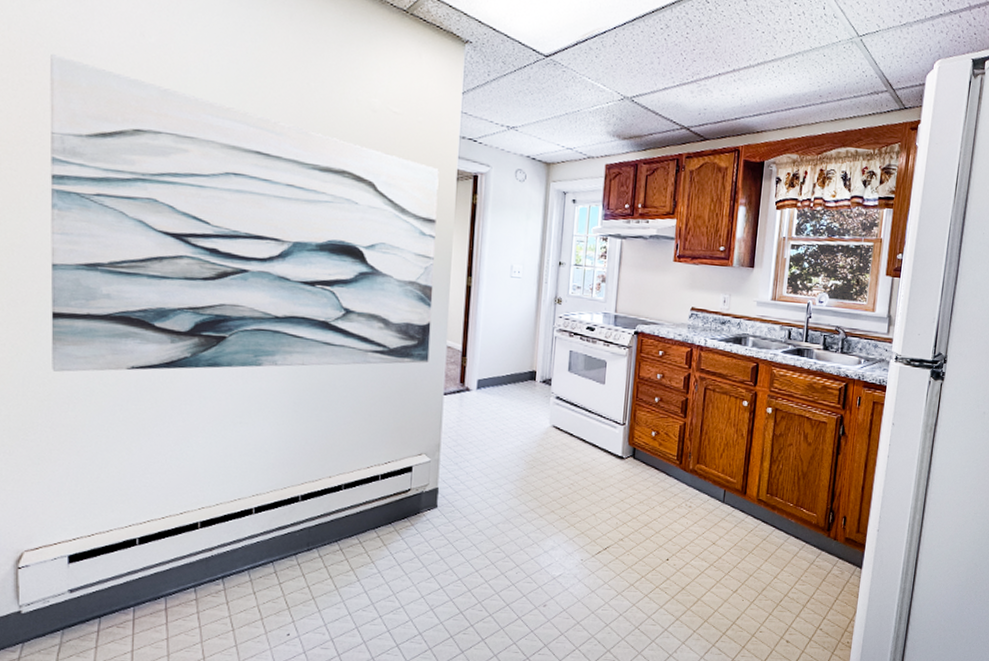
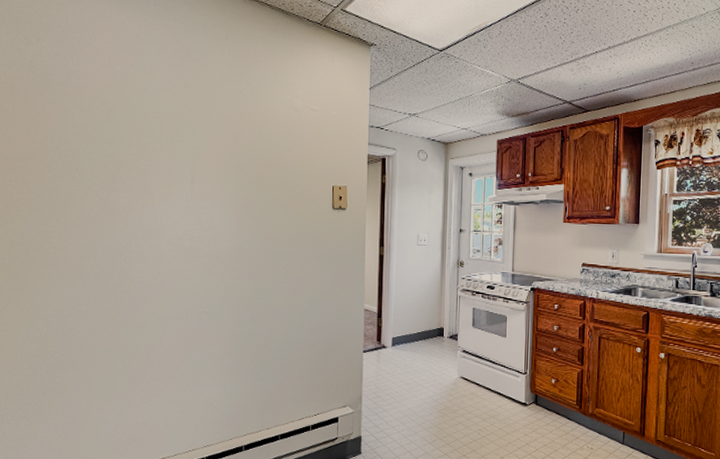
wall art: present [50,54,439,372] -> none [40,86,352,345]

